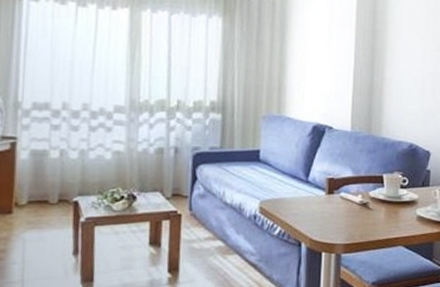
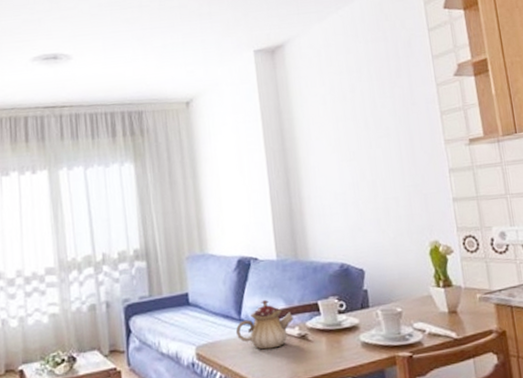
teapot: none [301,166,358,211] -> present [235,299,294,350]

